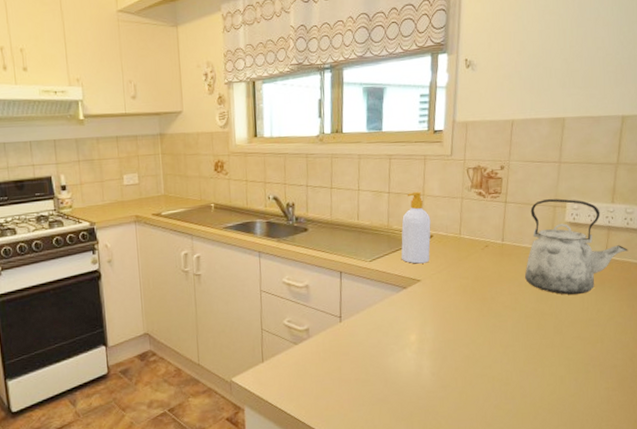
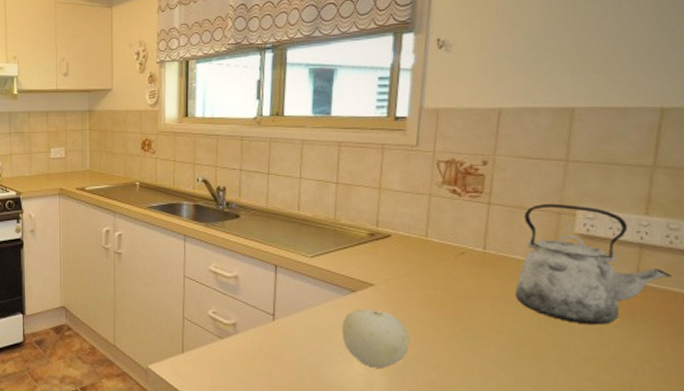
fruit: none [396,302,449,352] -> present [341,309,410,368]
soap bottle: present [401,191,431,264] -> none [350,184,389,266]

